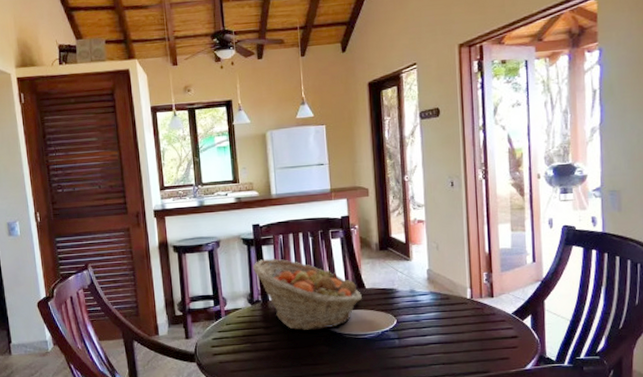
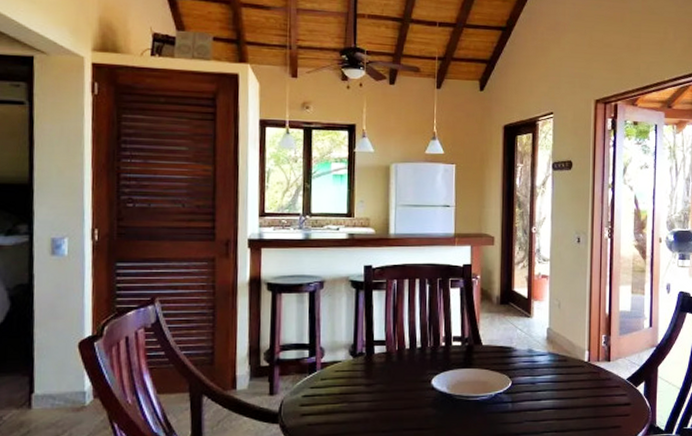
fruit basket: present [253,258,363,331] -> none [359,306,478,391]

